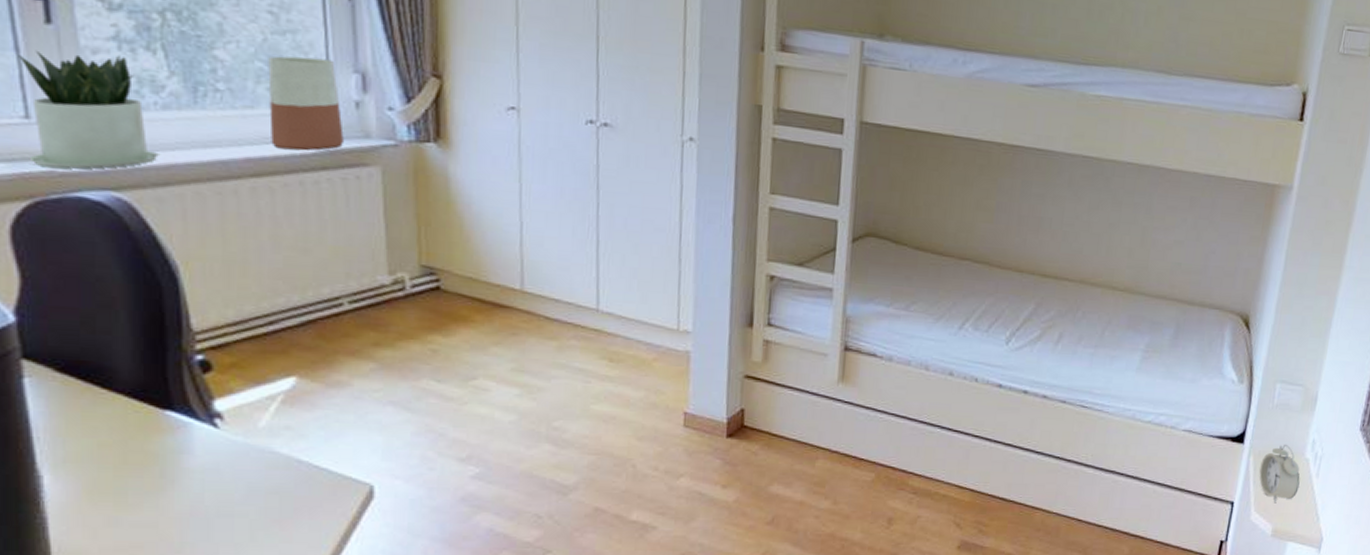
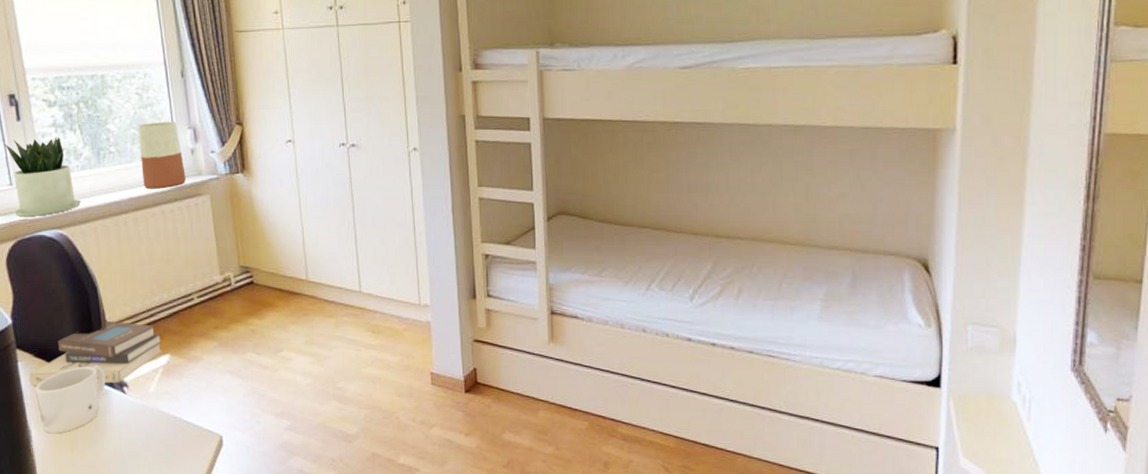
books: none [45,325,285,414] -> present [29,320,162,387]
mug: none [55,387,184,482] -> present [35,365,106,434]
alarm clock: present [1259,444,1300,504] -> none [962,387,1009,449]

